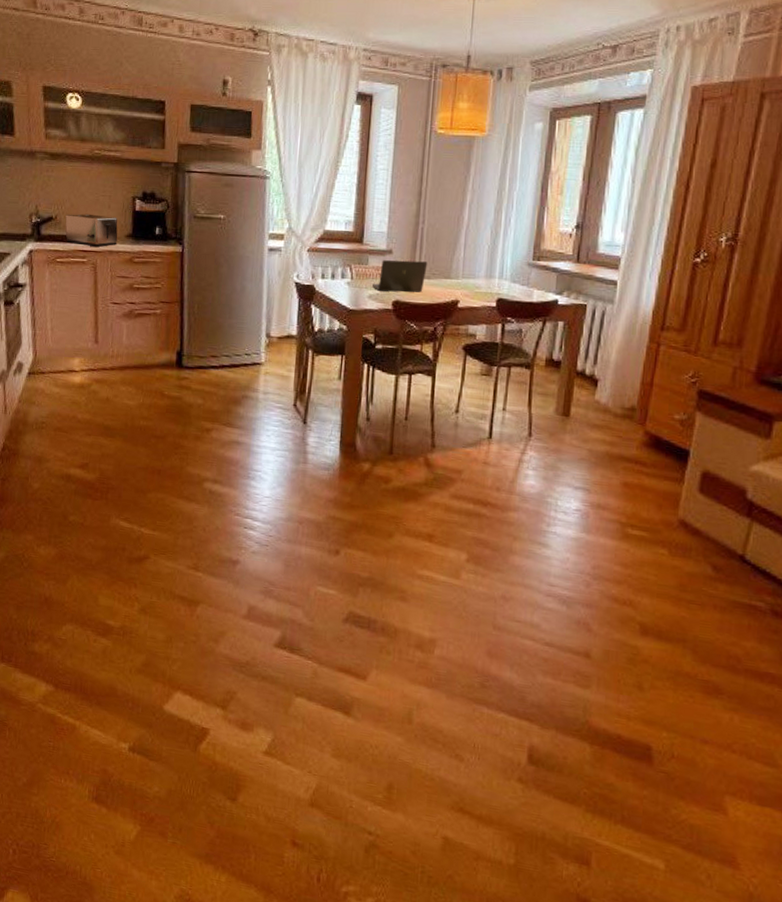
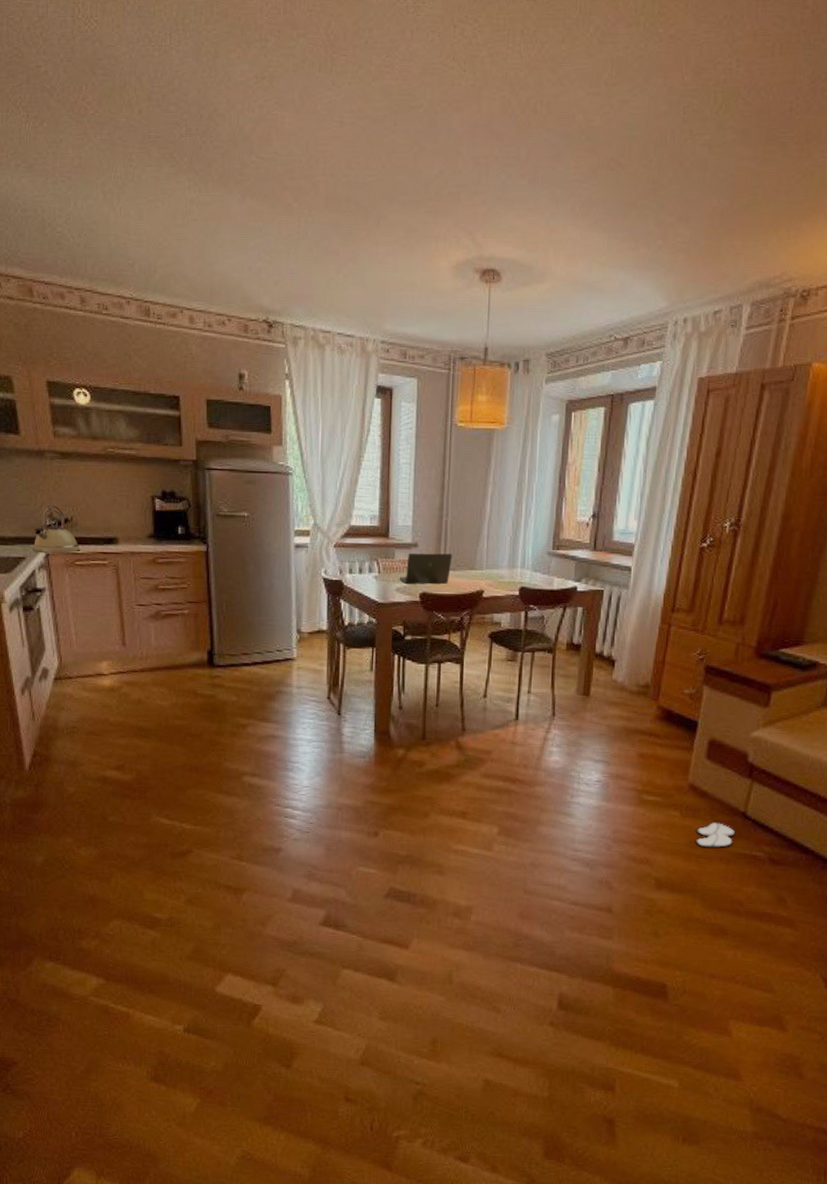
kettle: none [17,204,62,250] -> present [32,505,80,553]
toaster: present [65,213,118,248] -> none [82,514,139,549]
slippers: none [685,564,733,594] -> present [695,822,736,848]

